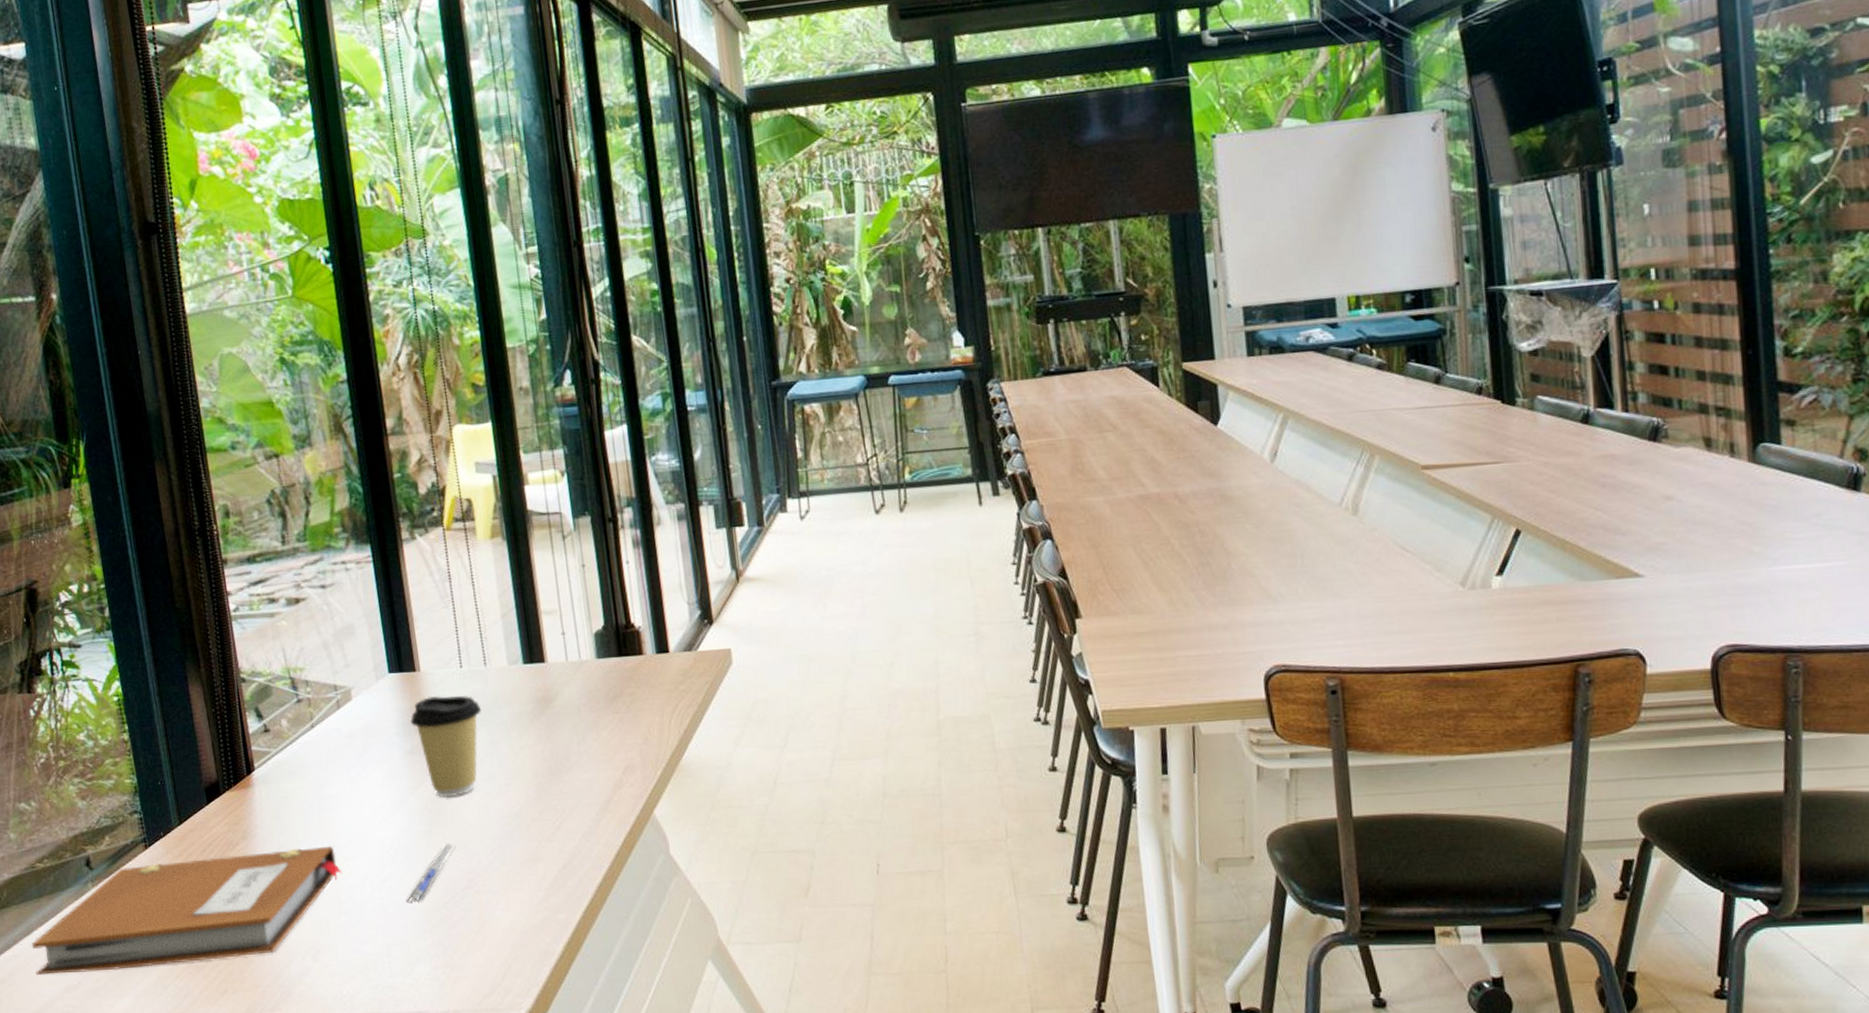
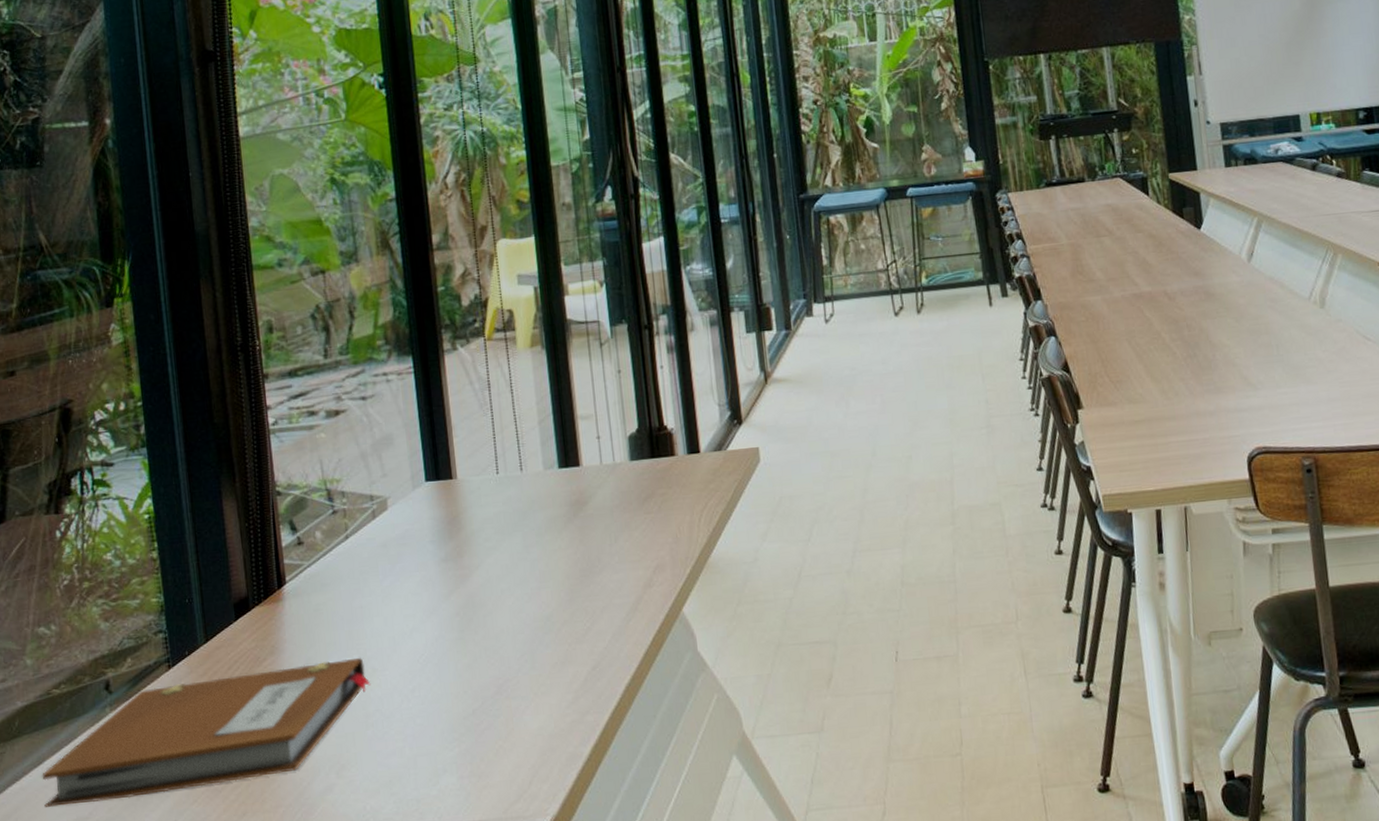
pen: present [406,842,456,902] -> none [435,649,487,712]
coffee cup: present [410,695,482,797] -> none [446,501,517,603]

